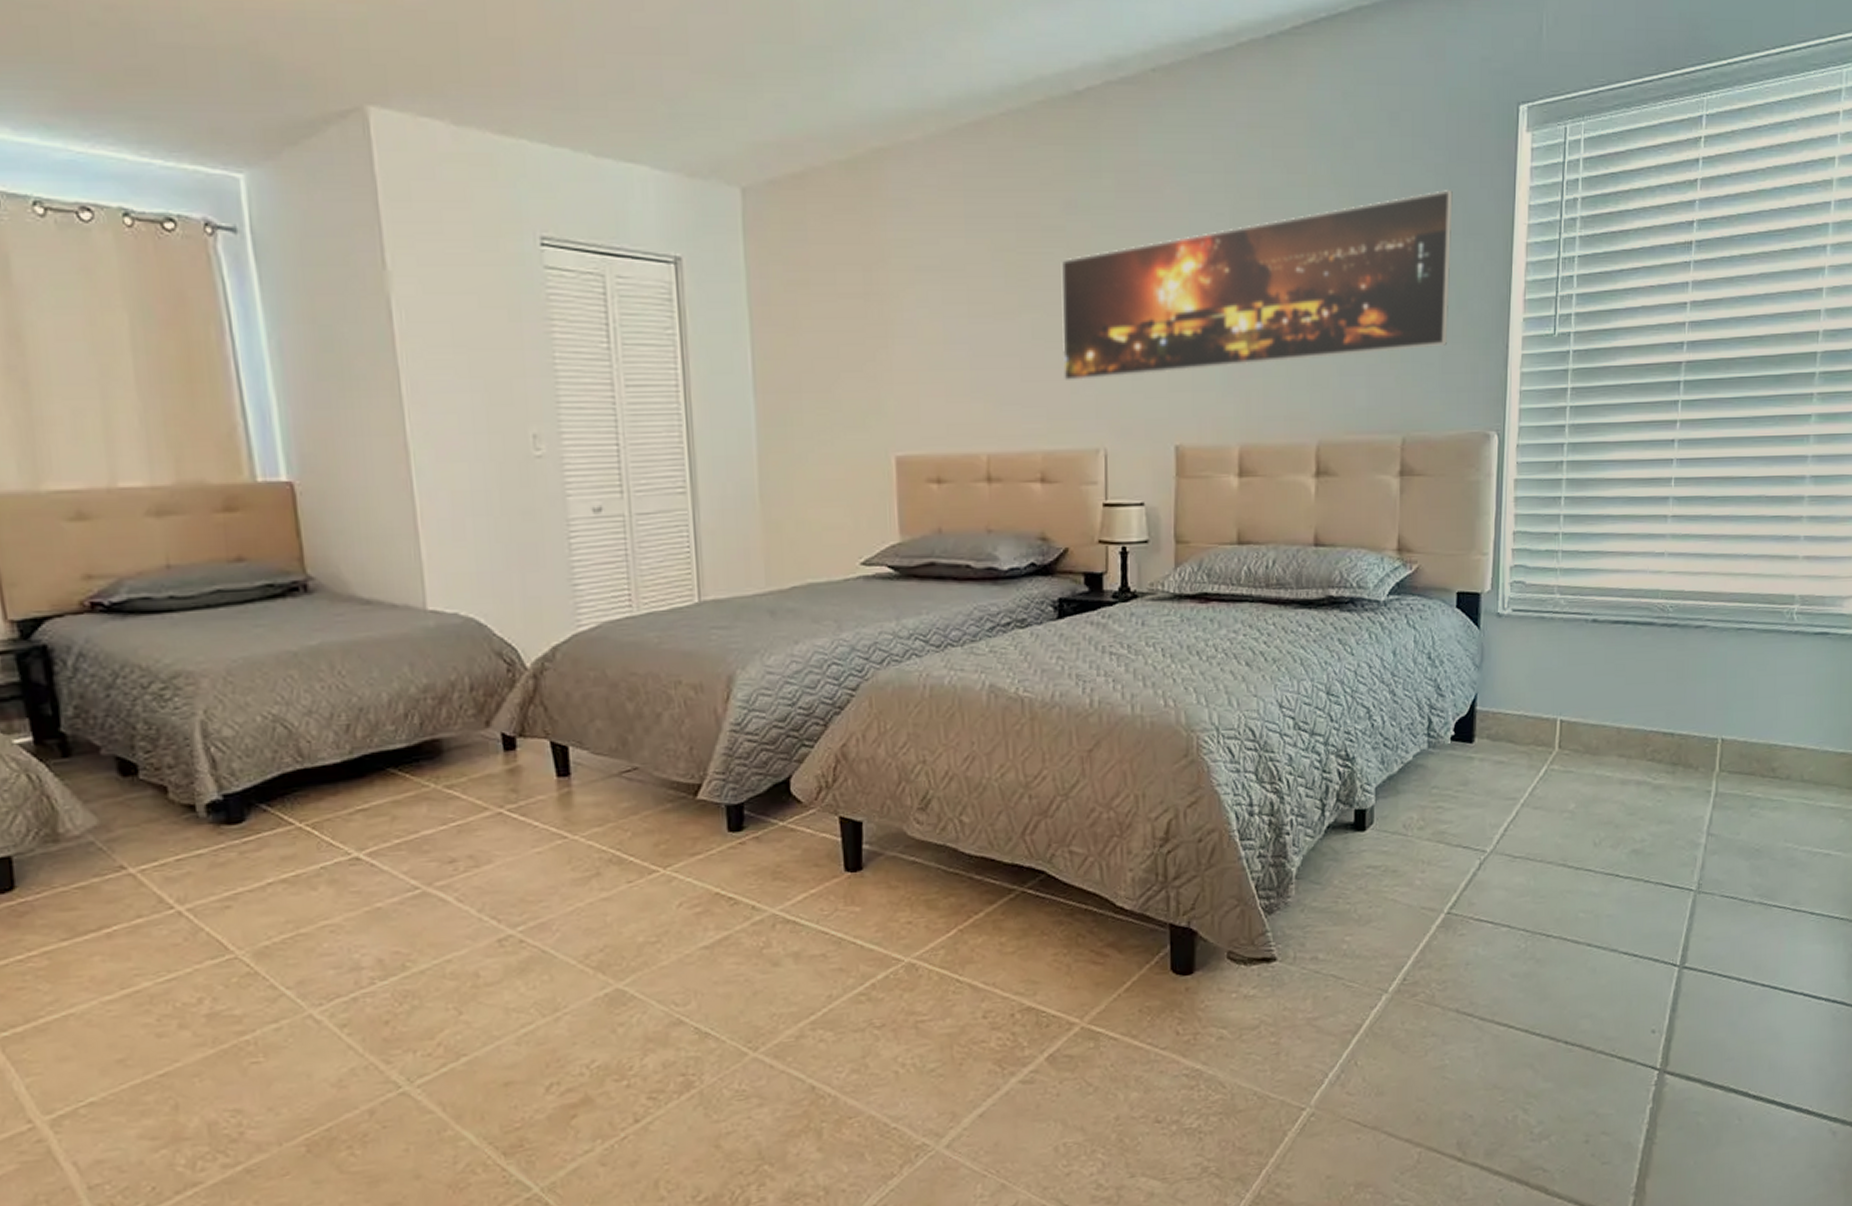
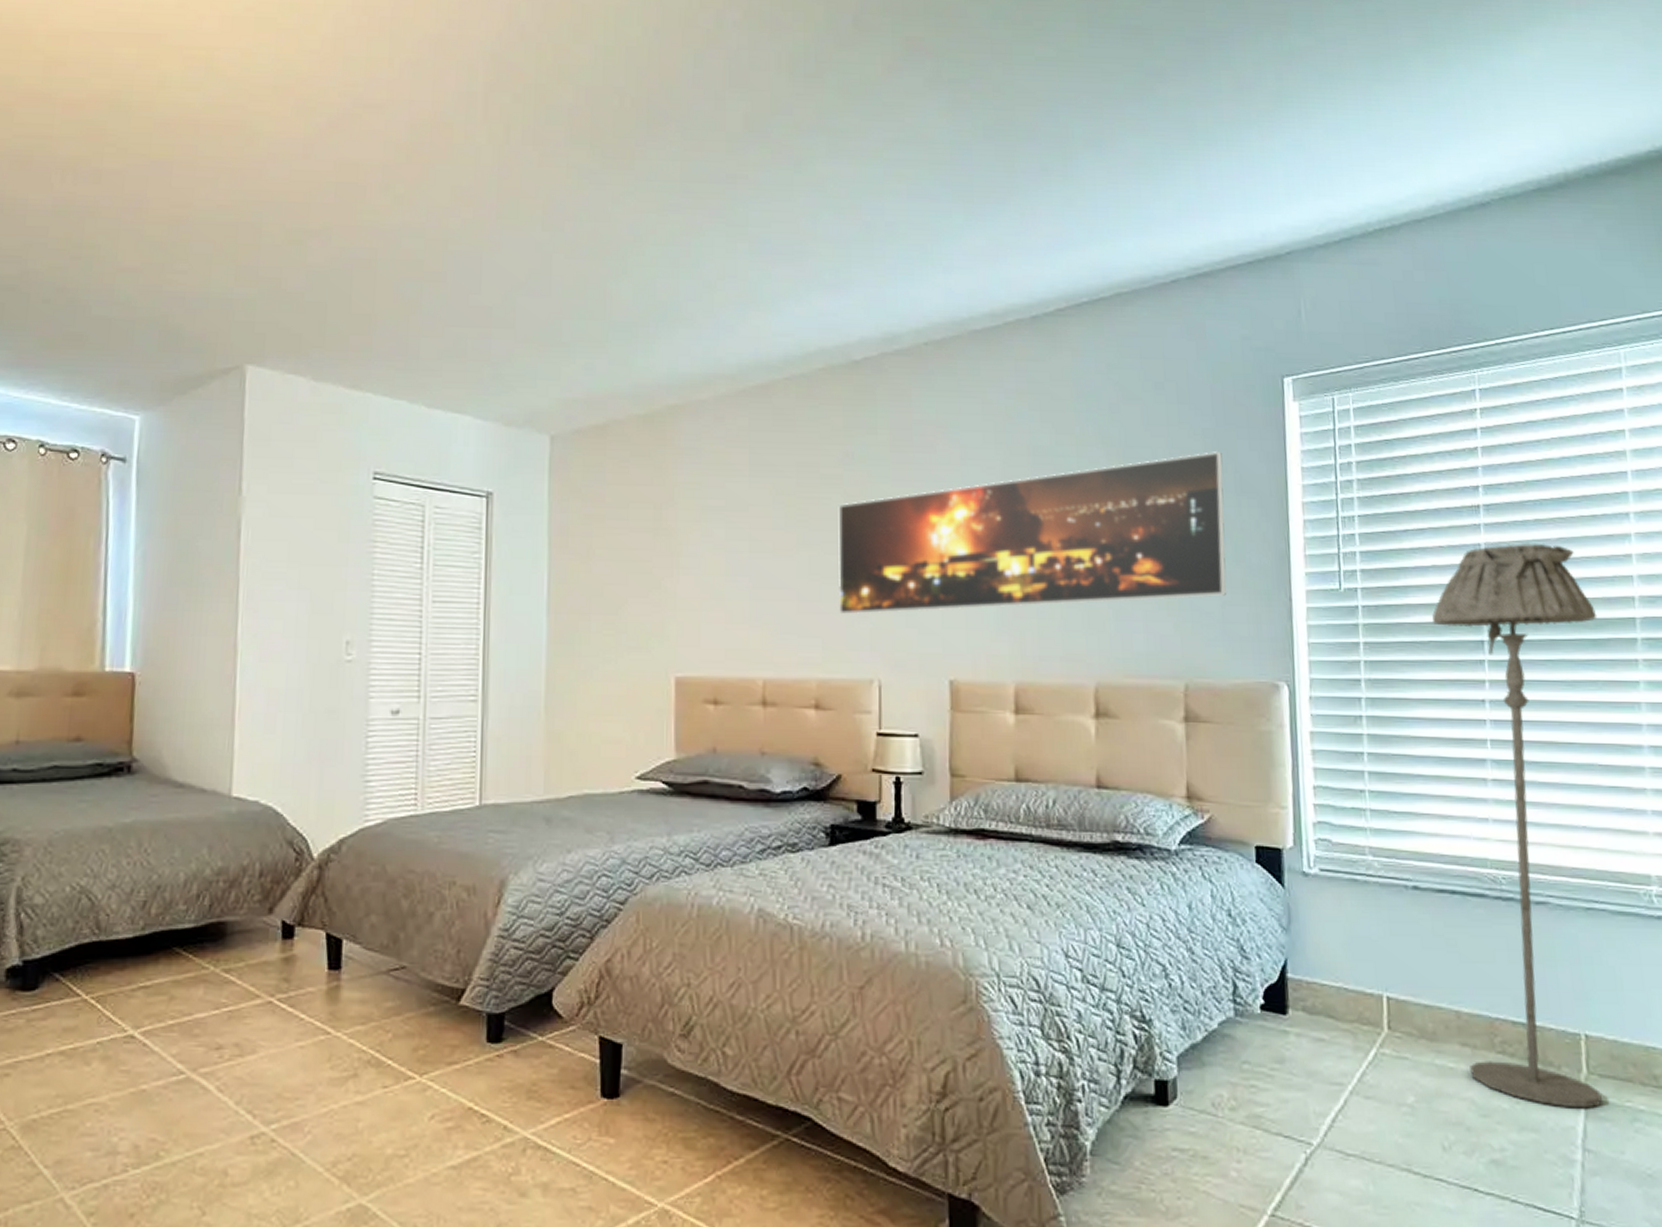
floor lamp: none [1623,280,1784,801] -> present [1432,544,1602,1109]

